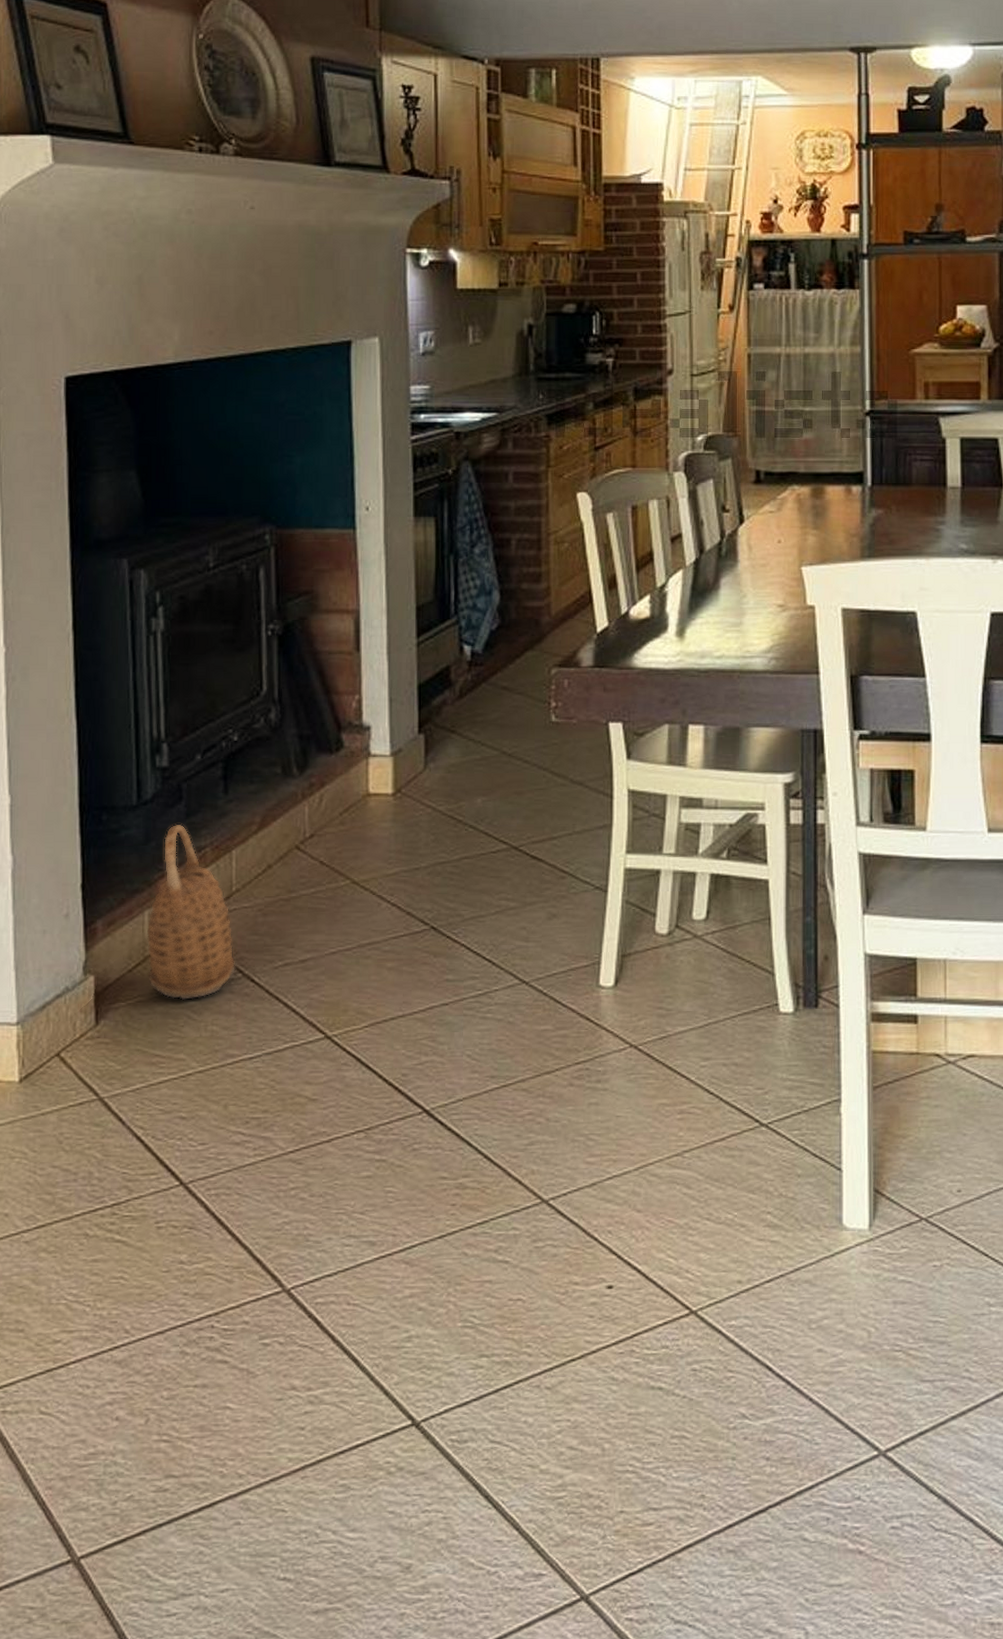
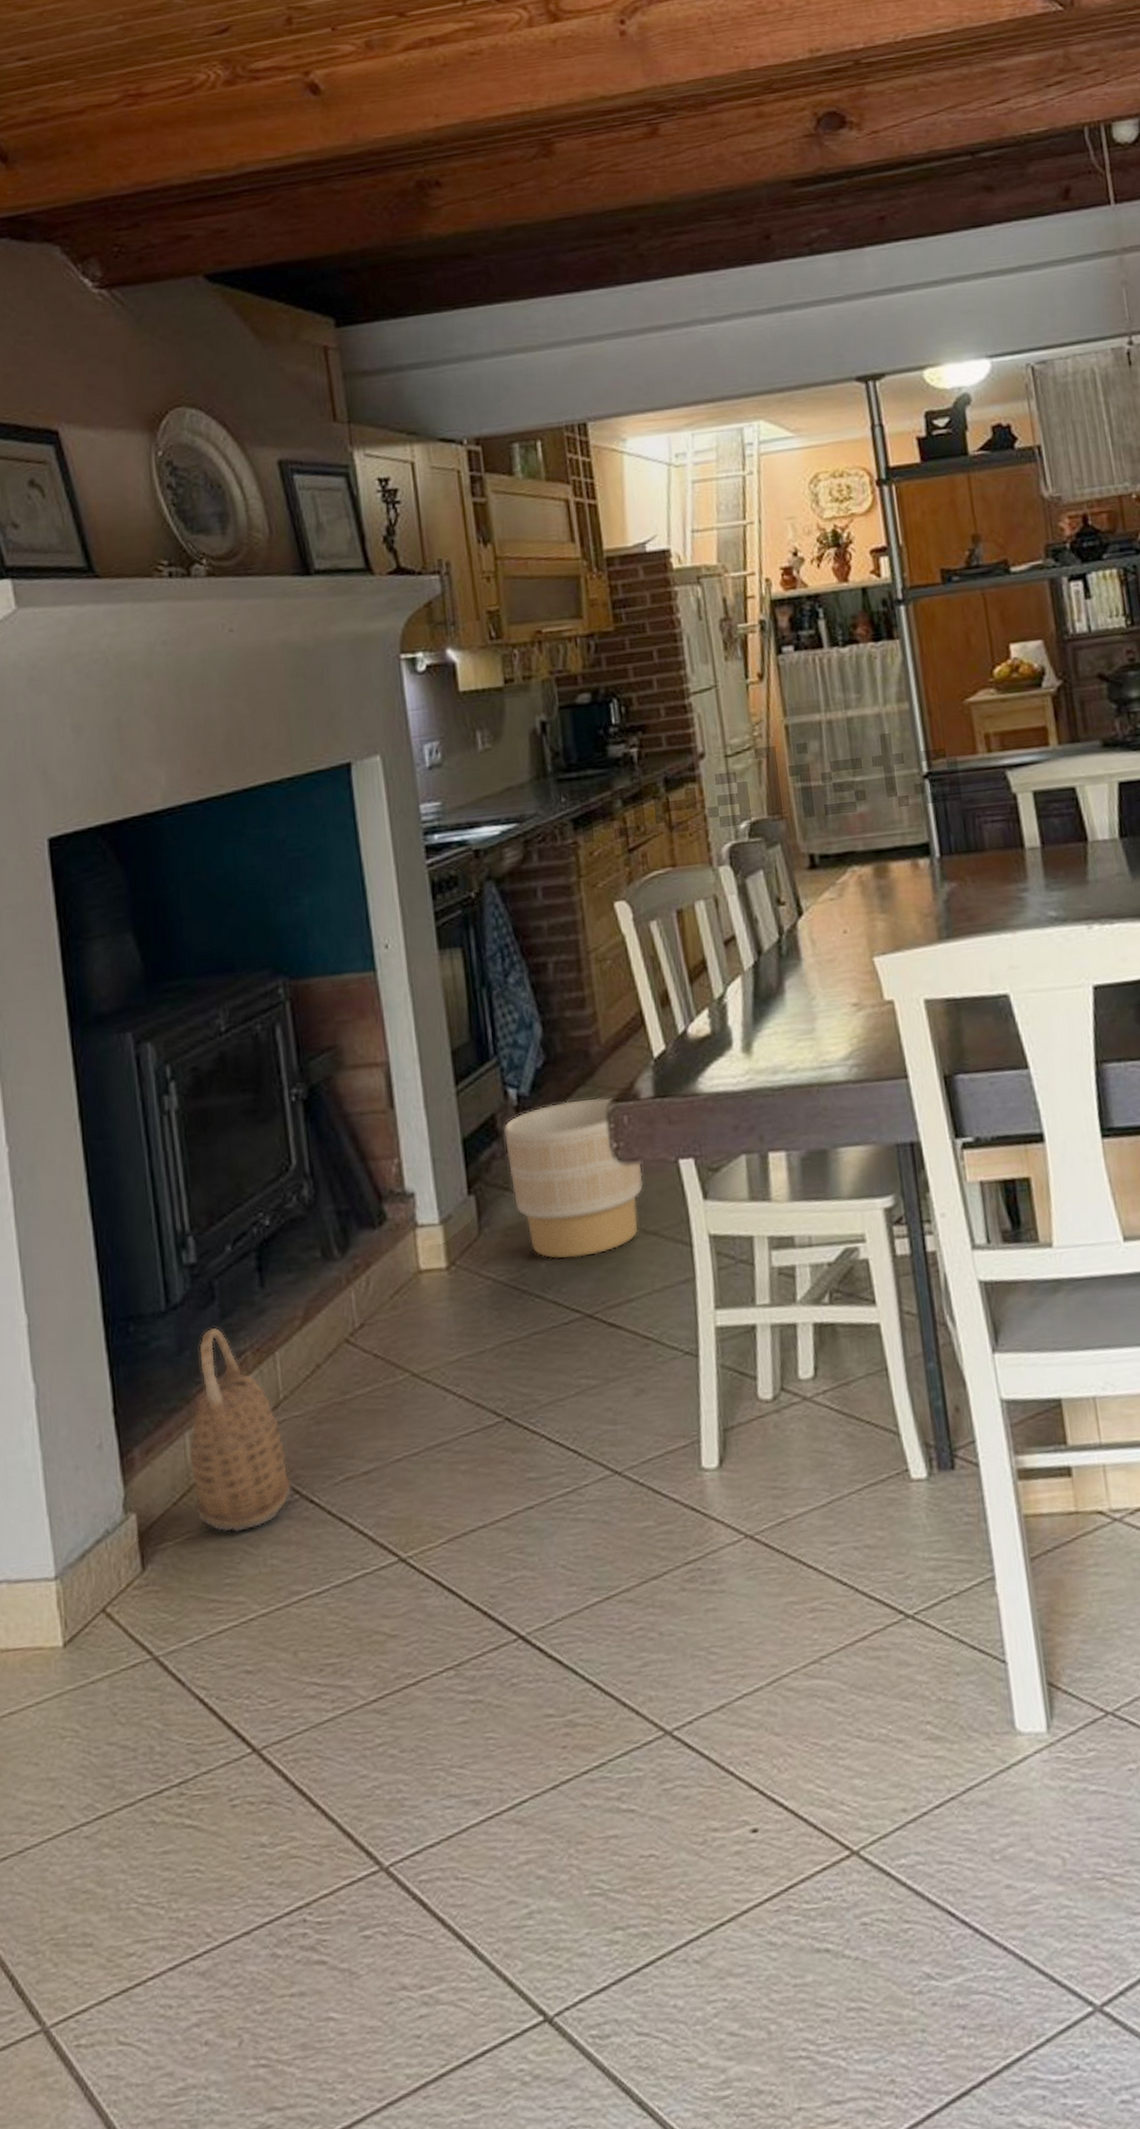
planter: none [456,662,575,797] -> present [504,1098,643,1259]

